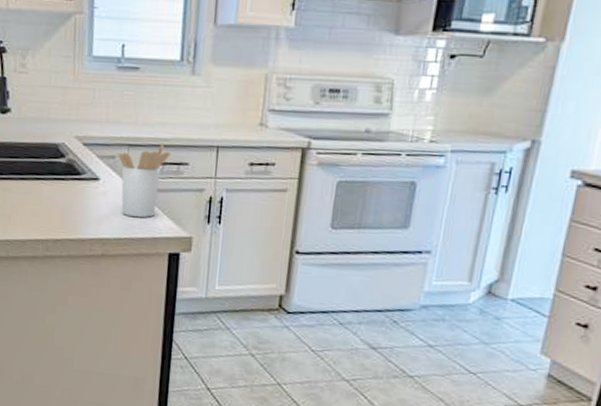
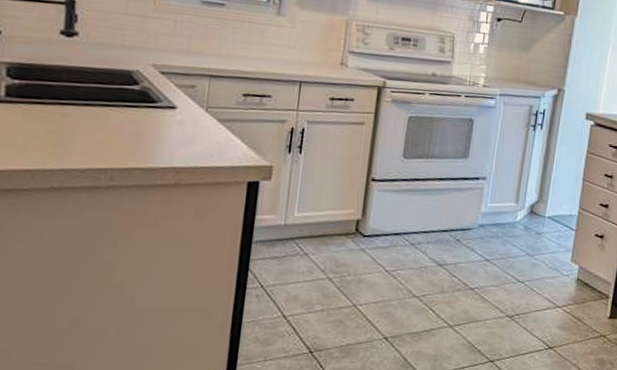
utensil holder: present [118,144,170,218] -> none [198,76,253,147]

